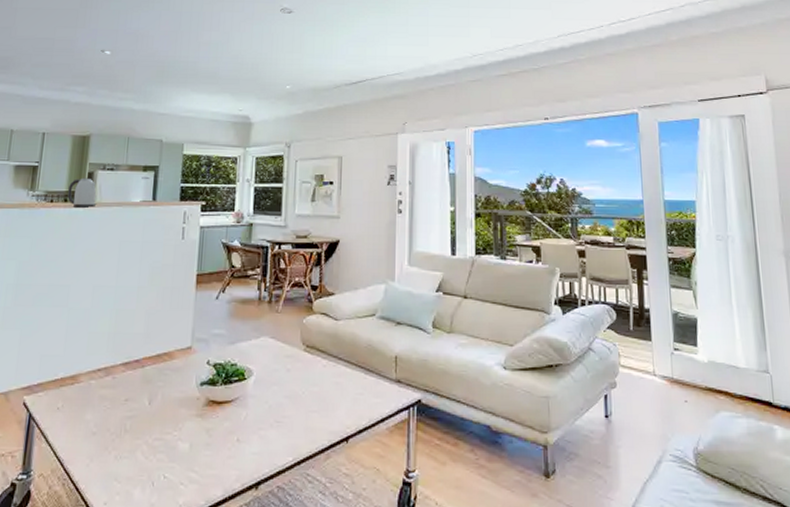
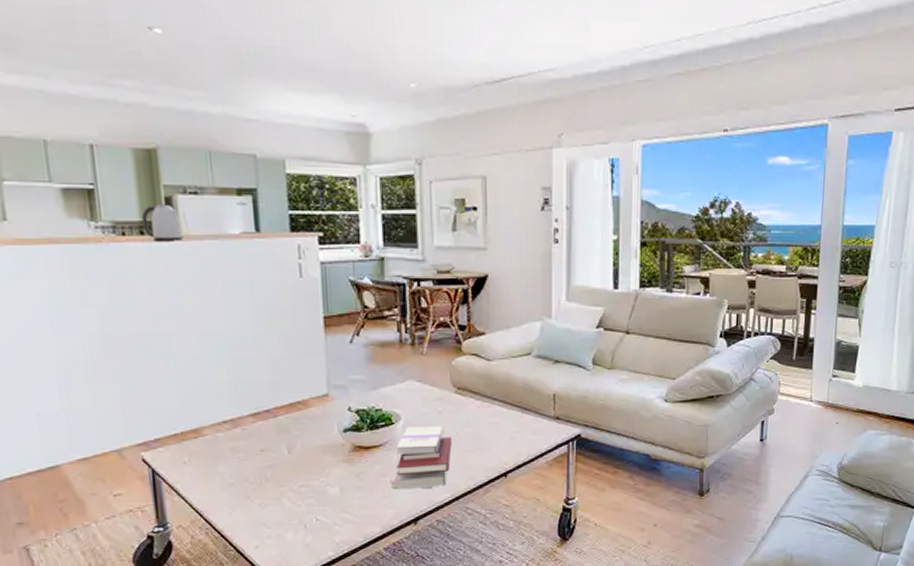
books: none [237,383,298,450] -> present [391,426,452,491]

